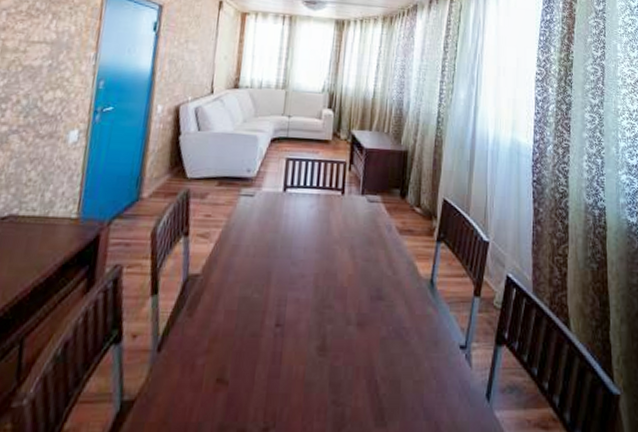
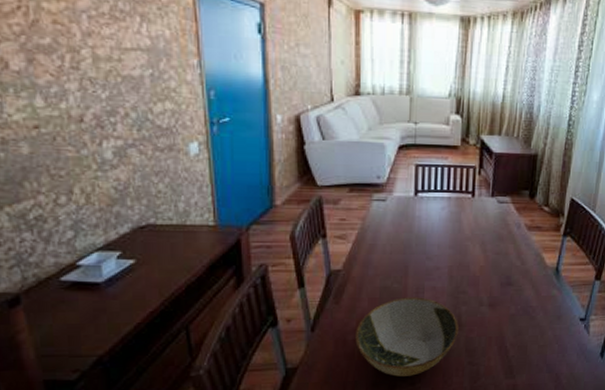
bowl: none [205,310,323,418] -> present [355,297,459,377]

